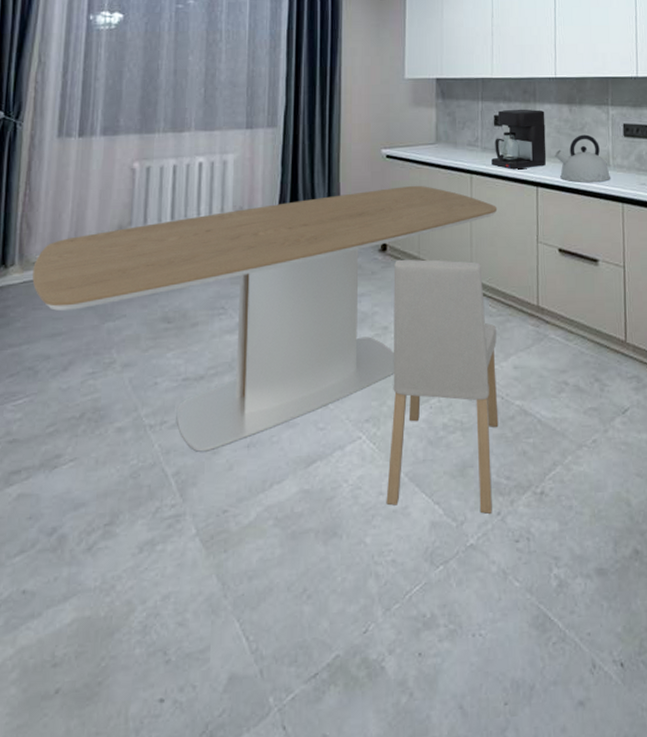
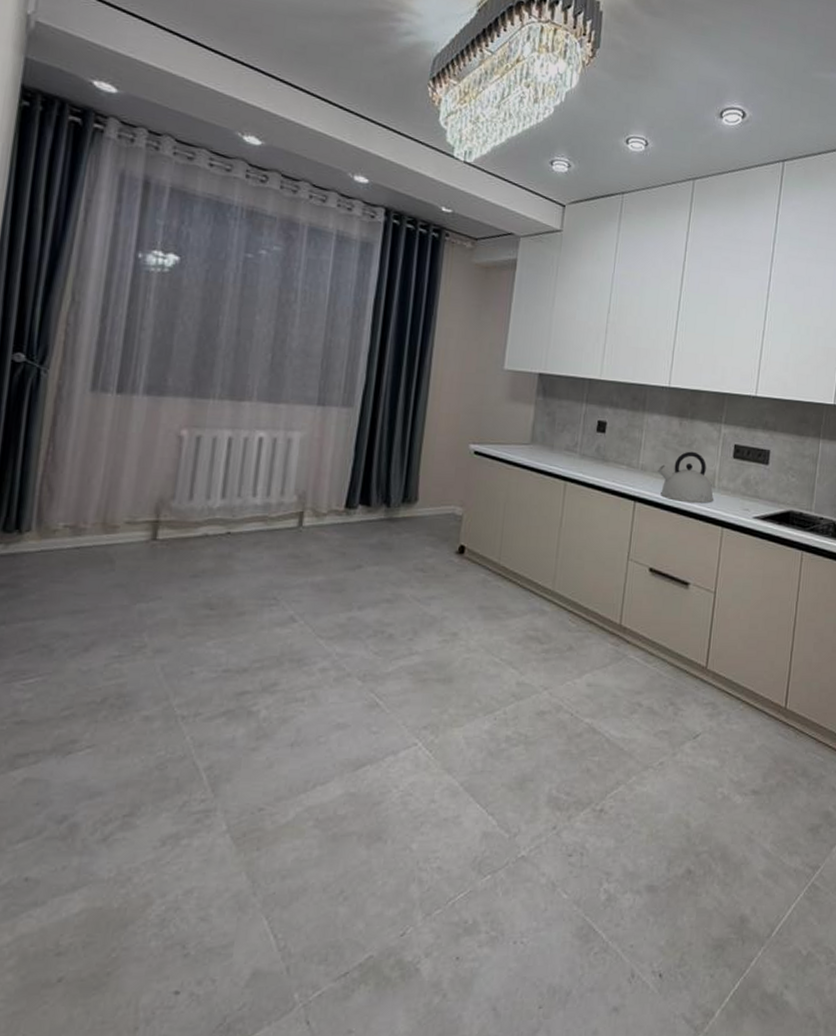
dining table: present [32,185,498,452] -> none [52,486,590,747]
dining chair: present [386,259,499,514] -> none [437,564,574,827]
coffee maker: present [491,109,547,170] -> none [589,416,653,482]

